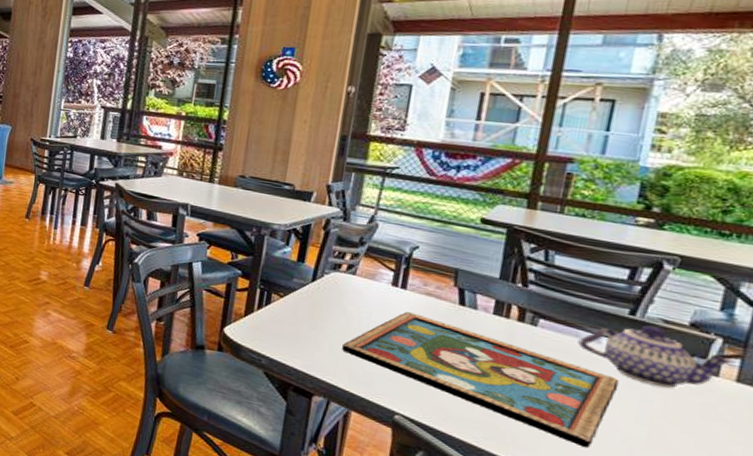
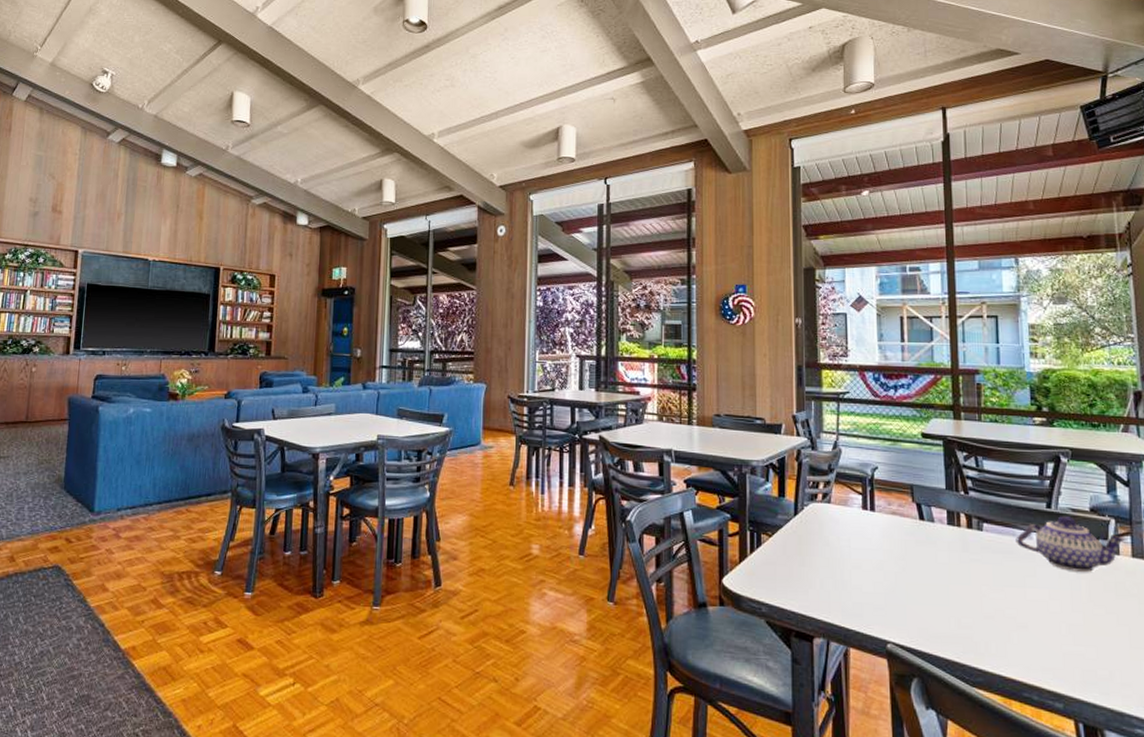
framed painting: present [342,311,620,448] -> none [831,534,1053,645]

